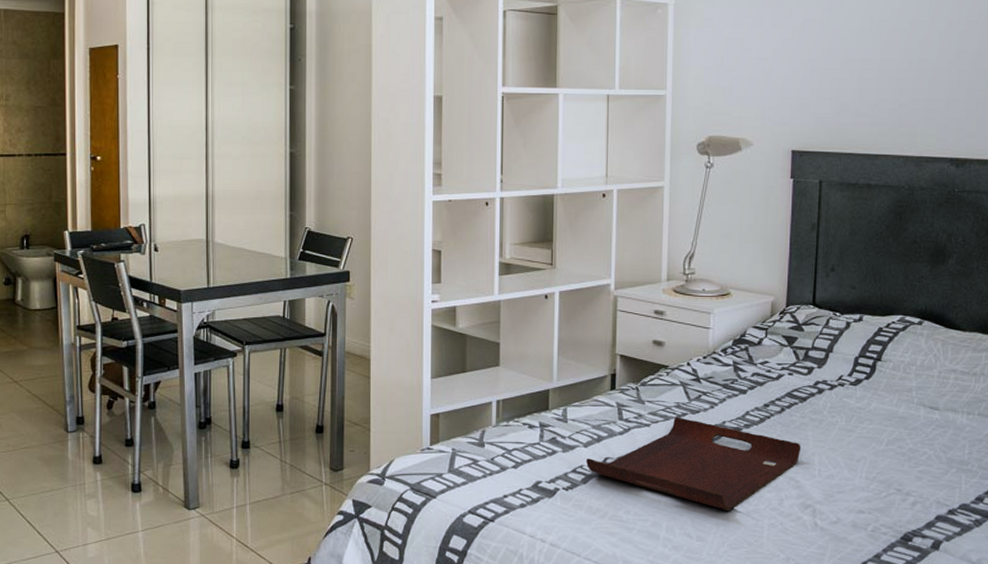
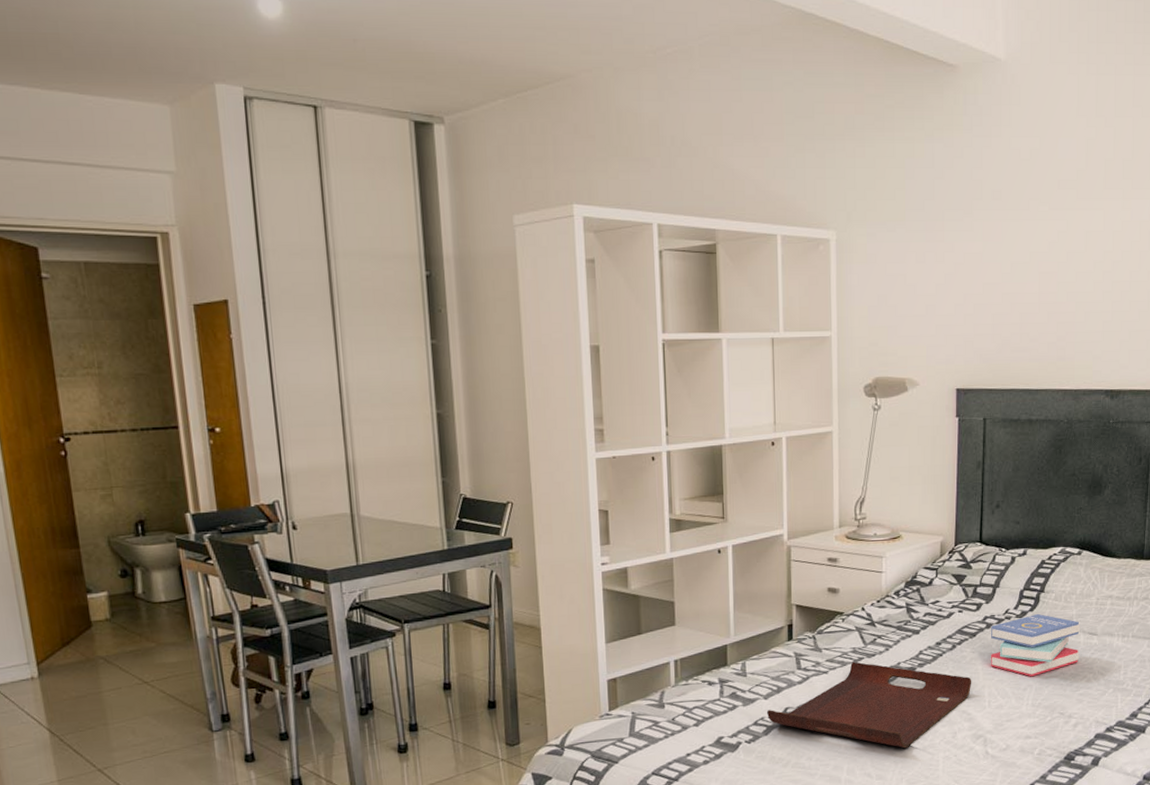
book: none [821,383,920,448] -> present [990,614,1080,677]

